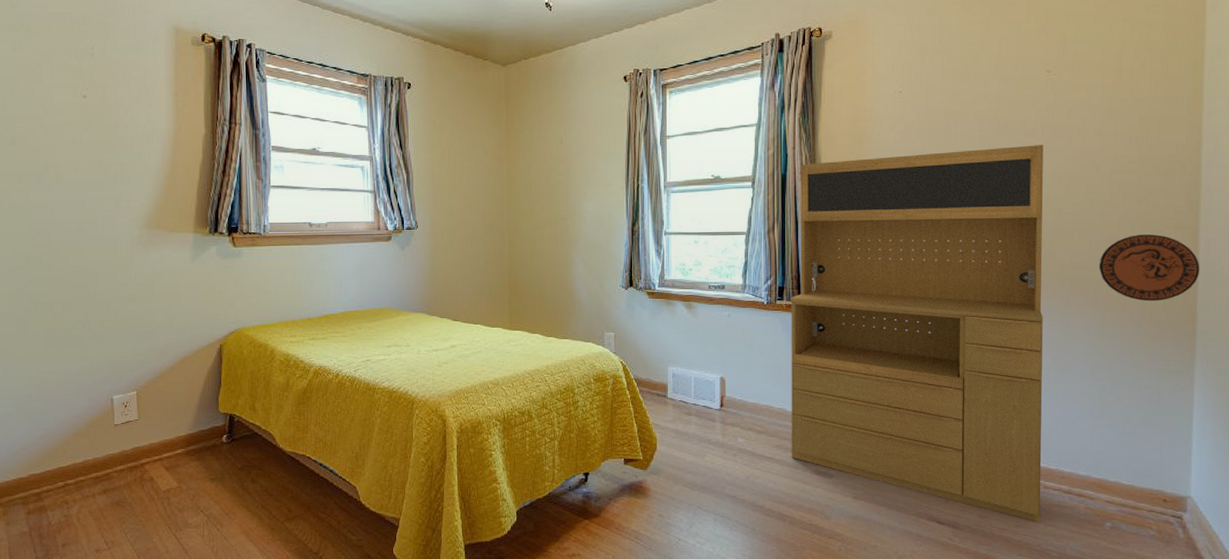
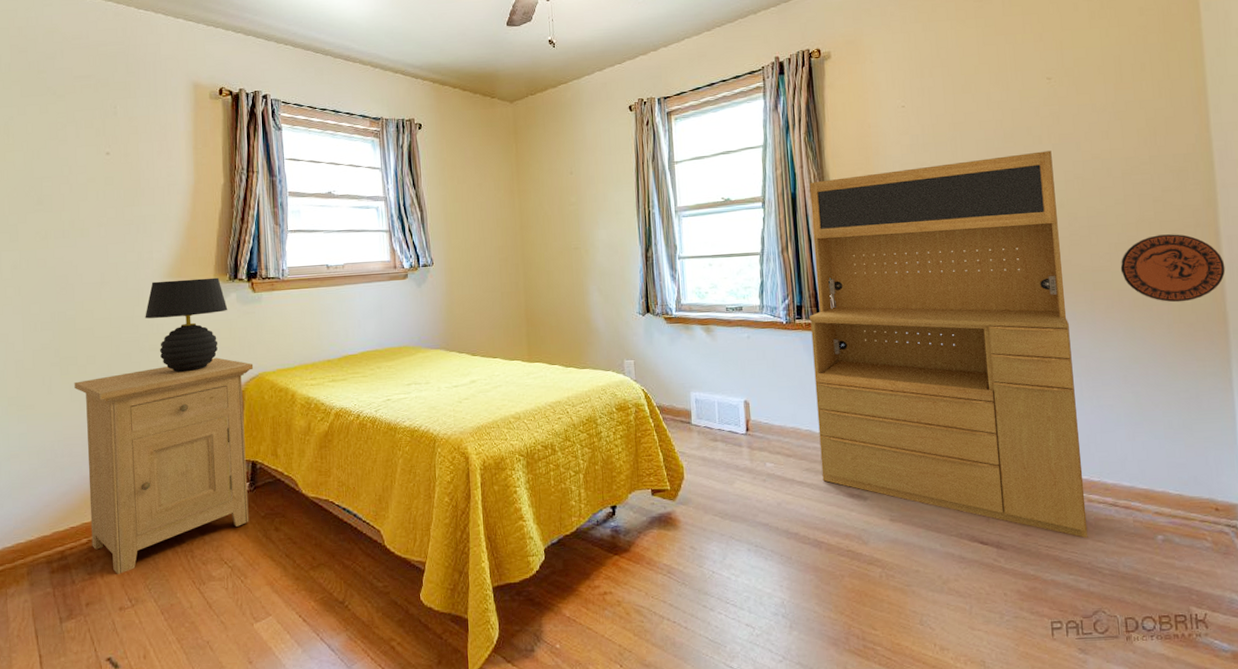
nightstand: none [50,310,233,518] -> present [74,357,254,574]
table lamp: none [122,230,208,324] -> present [145,277,228,373]

